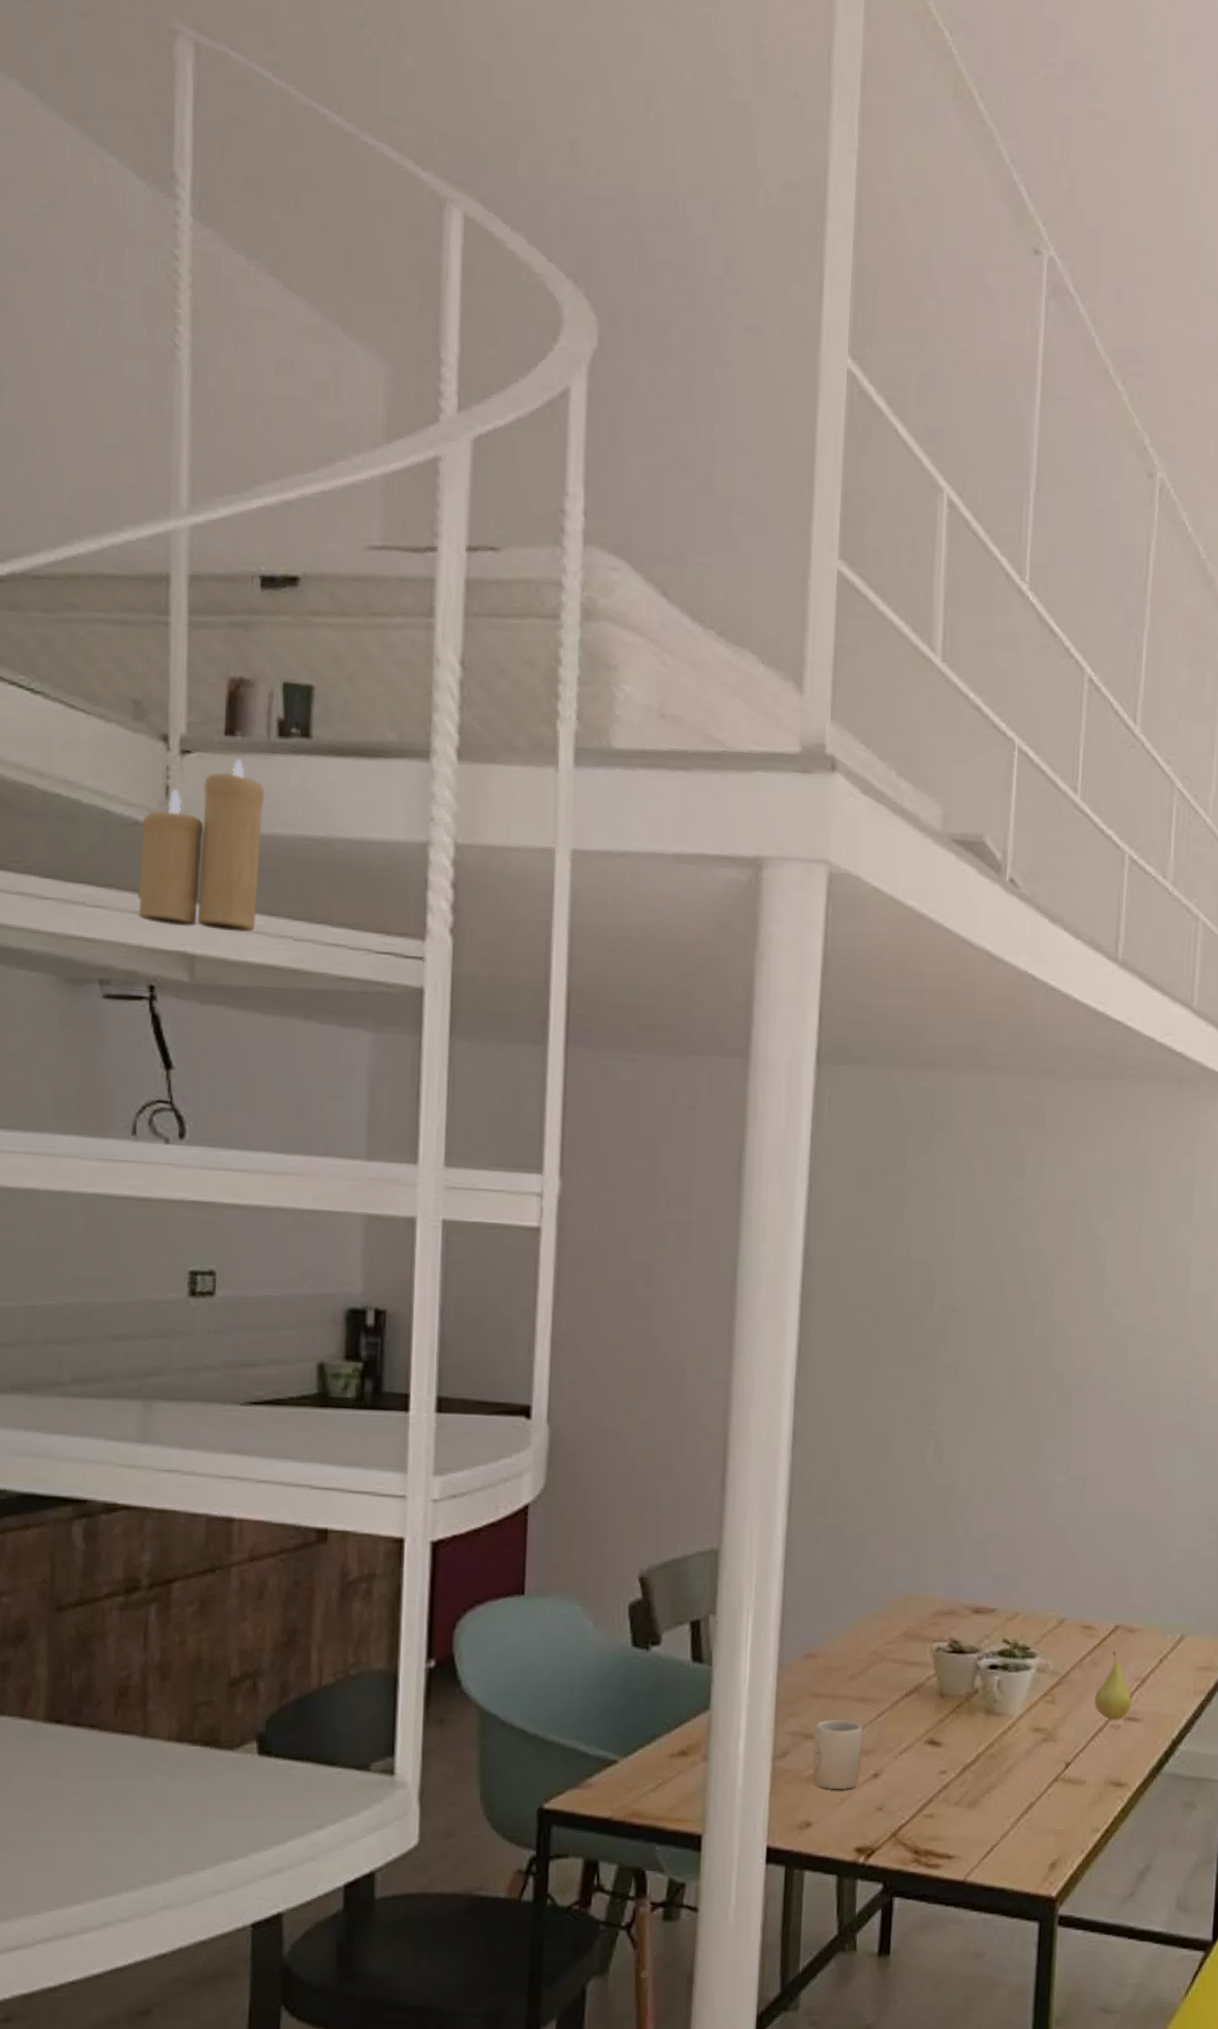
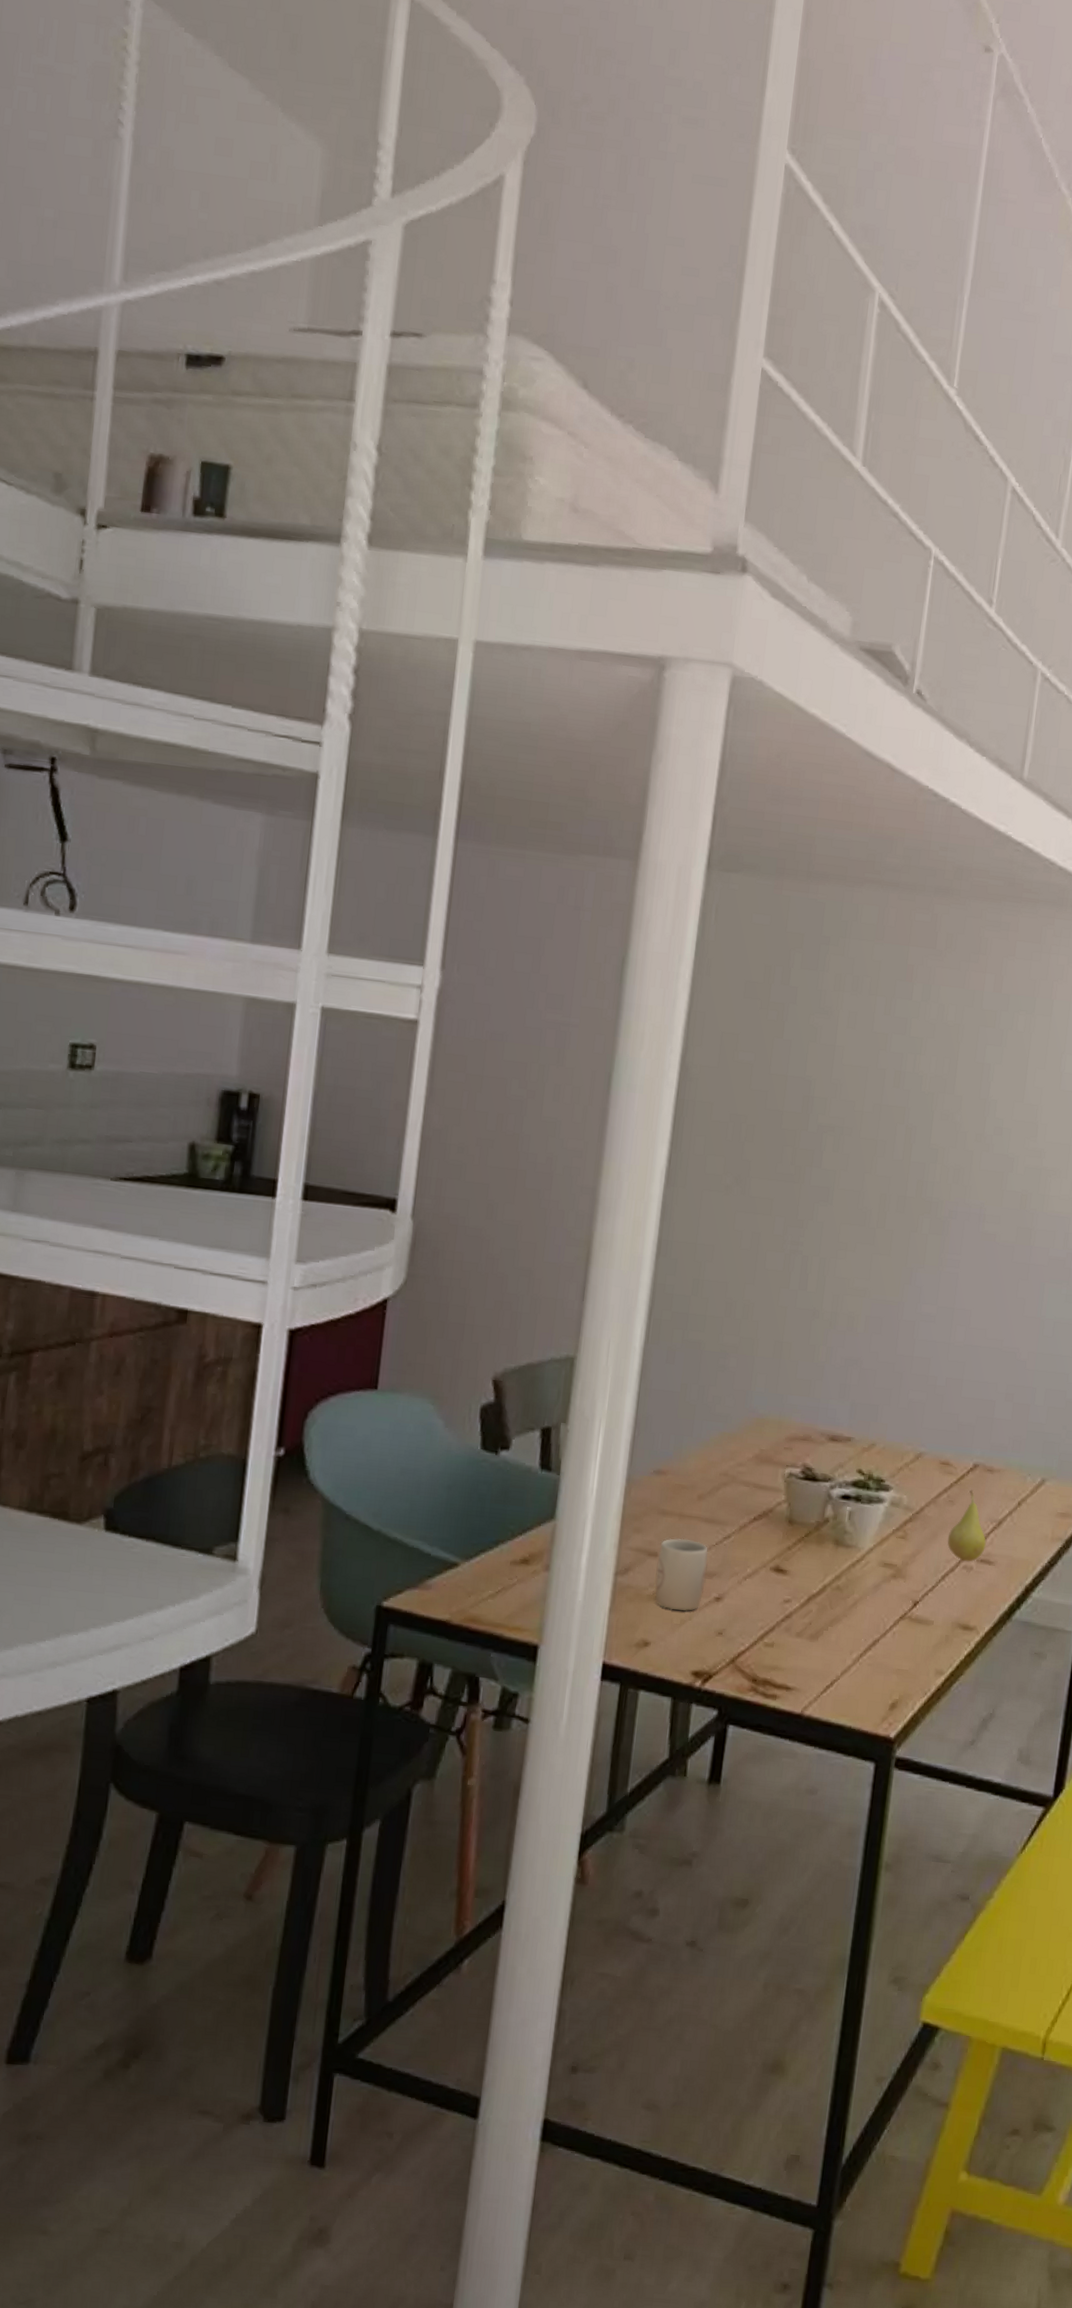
candle: present [137,759,265,932] -> none [45,536,176,709]

